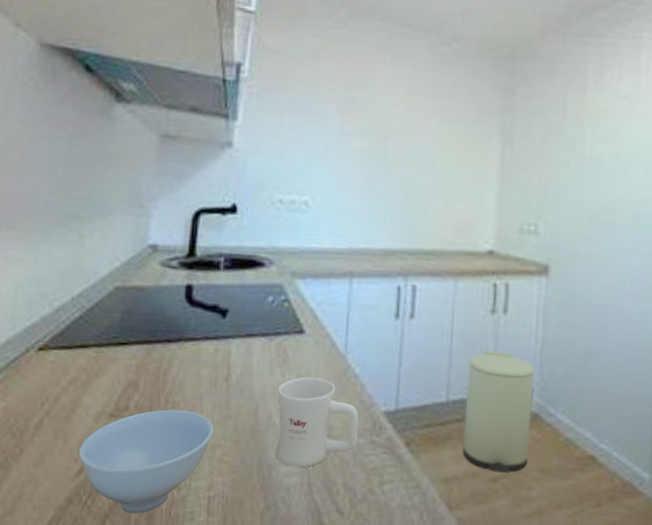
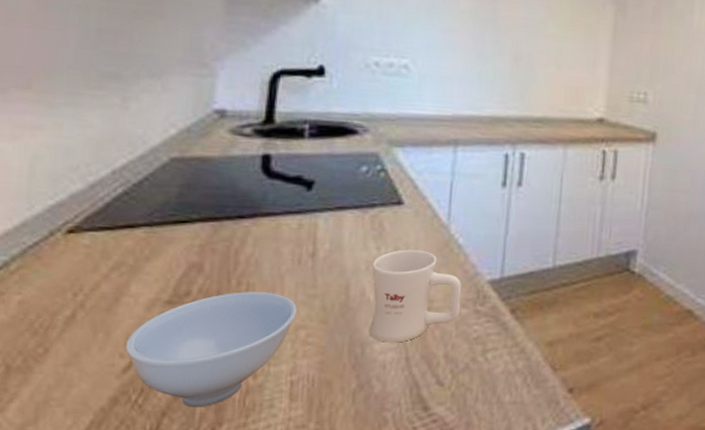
pedal bin: present [463,350,535,474] -> none [568,216,640,333]

